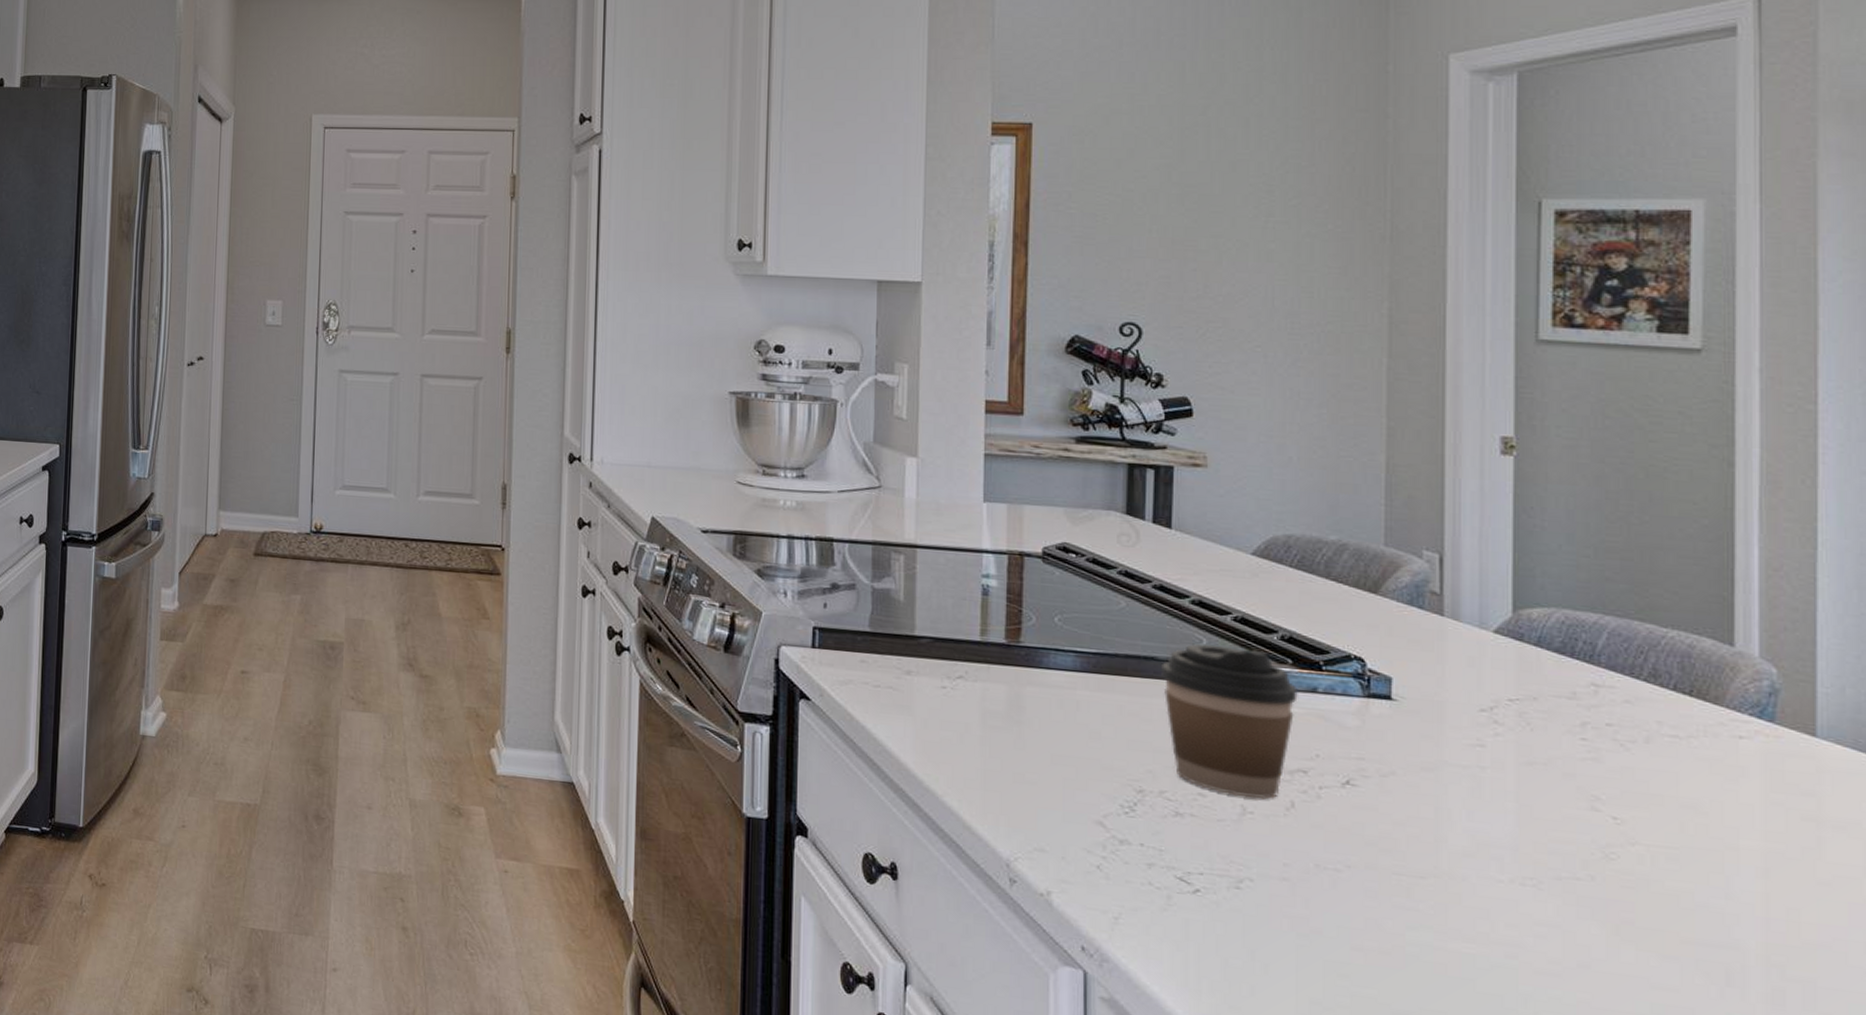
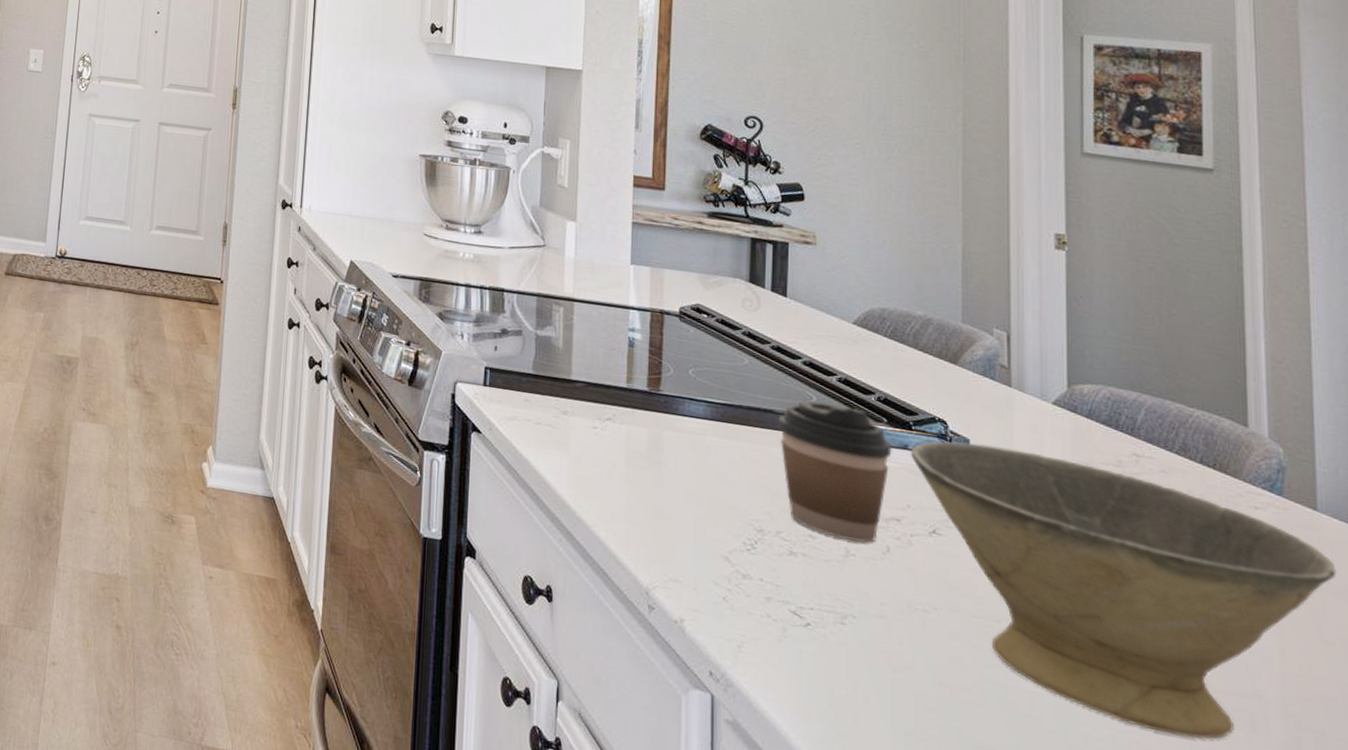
bowl: none [1320,680,1837,996] -> present [910,440,1337,740]

